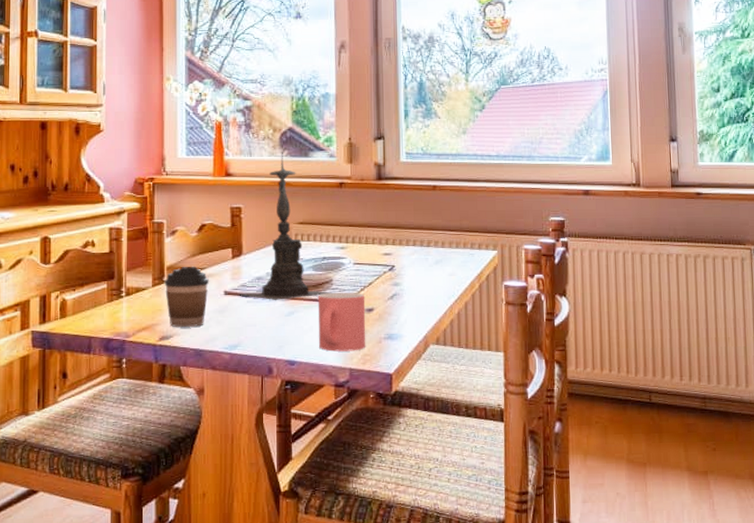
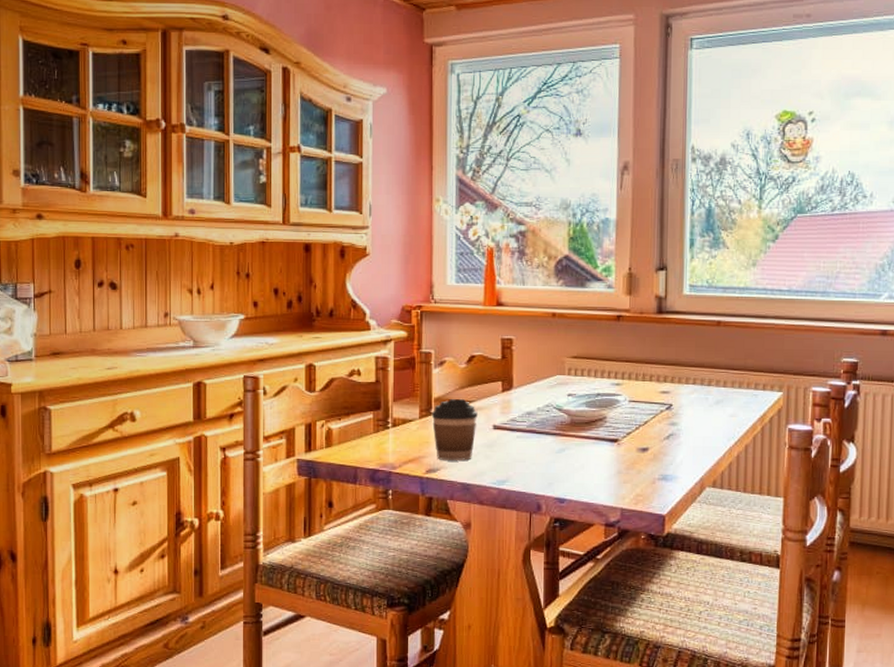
candle holder: present [240,152,333,301] -> none [509,281,606,437]
mug: present [317,292,366,352] -> none [590,430,640,491]

